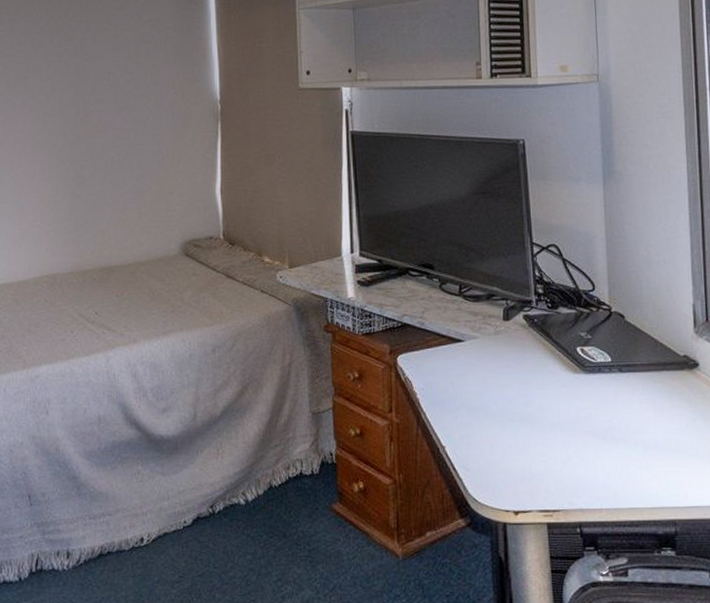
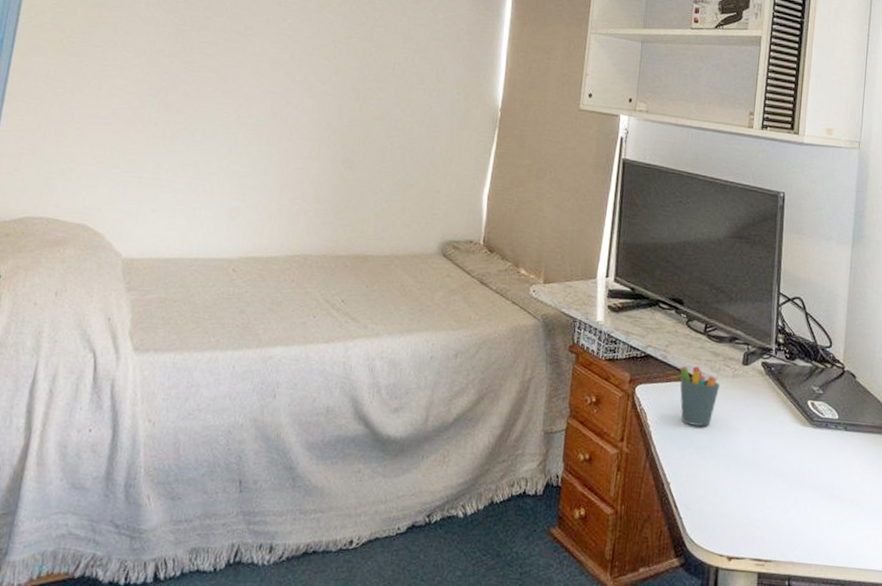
pen holder: none [439,322,484,387] -> present [680,363,724,427]

